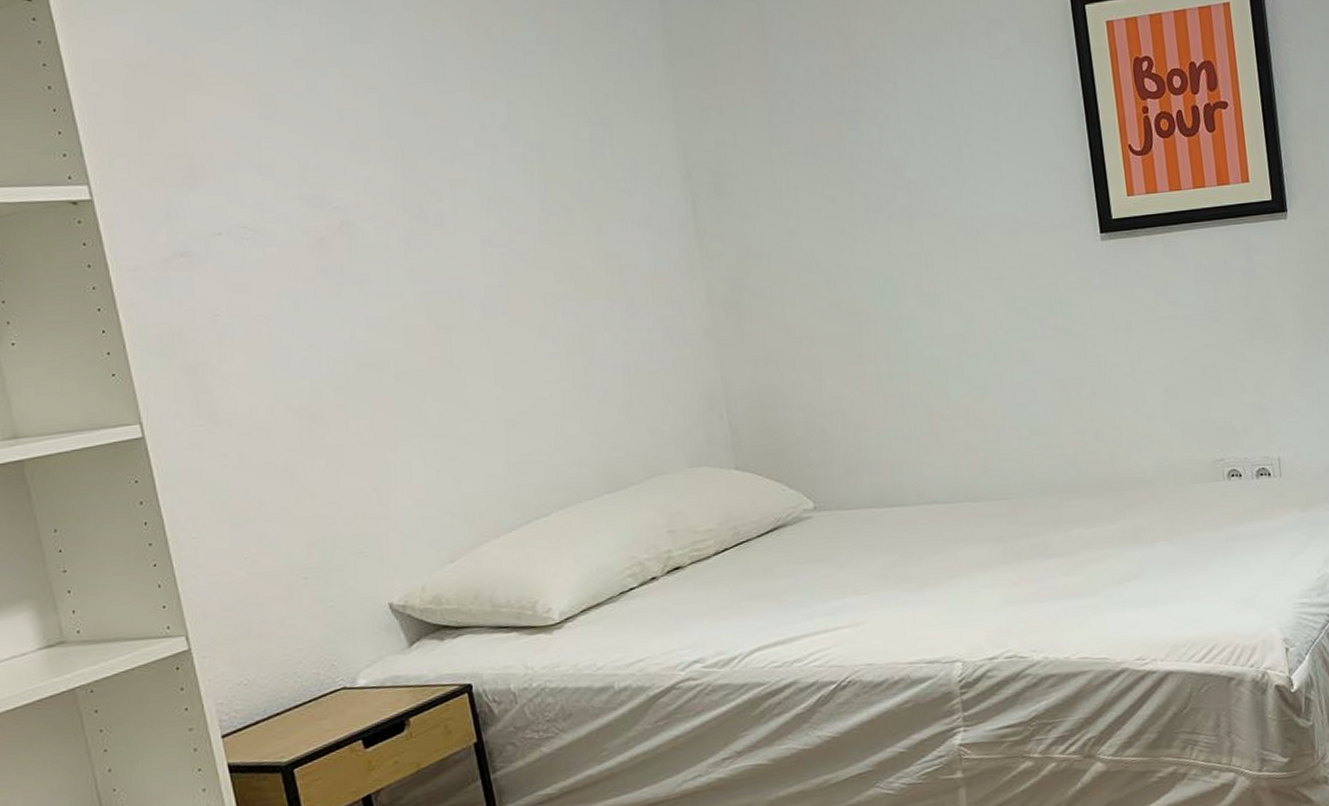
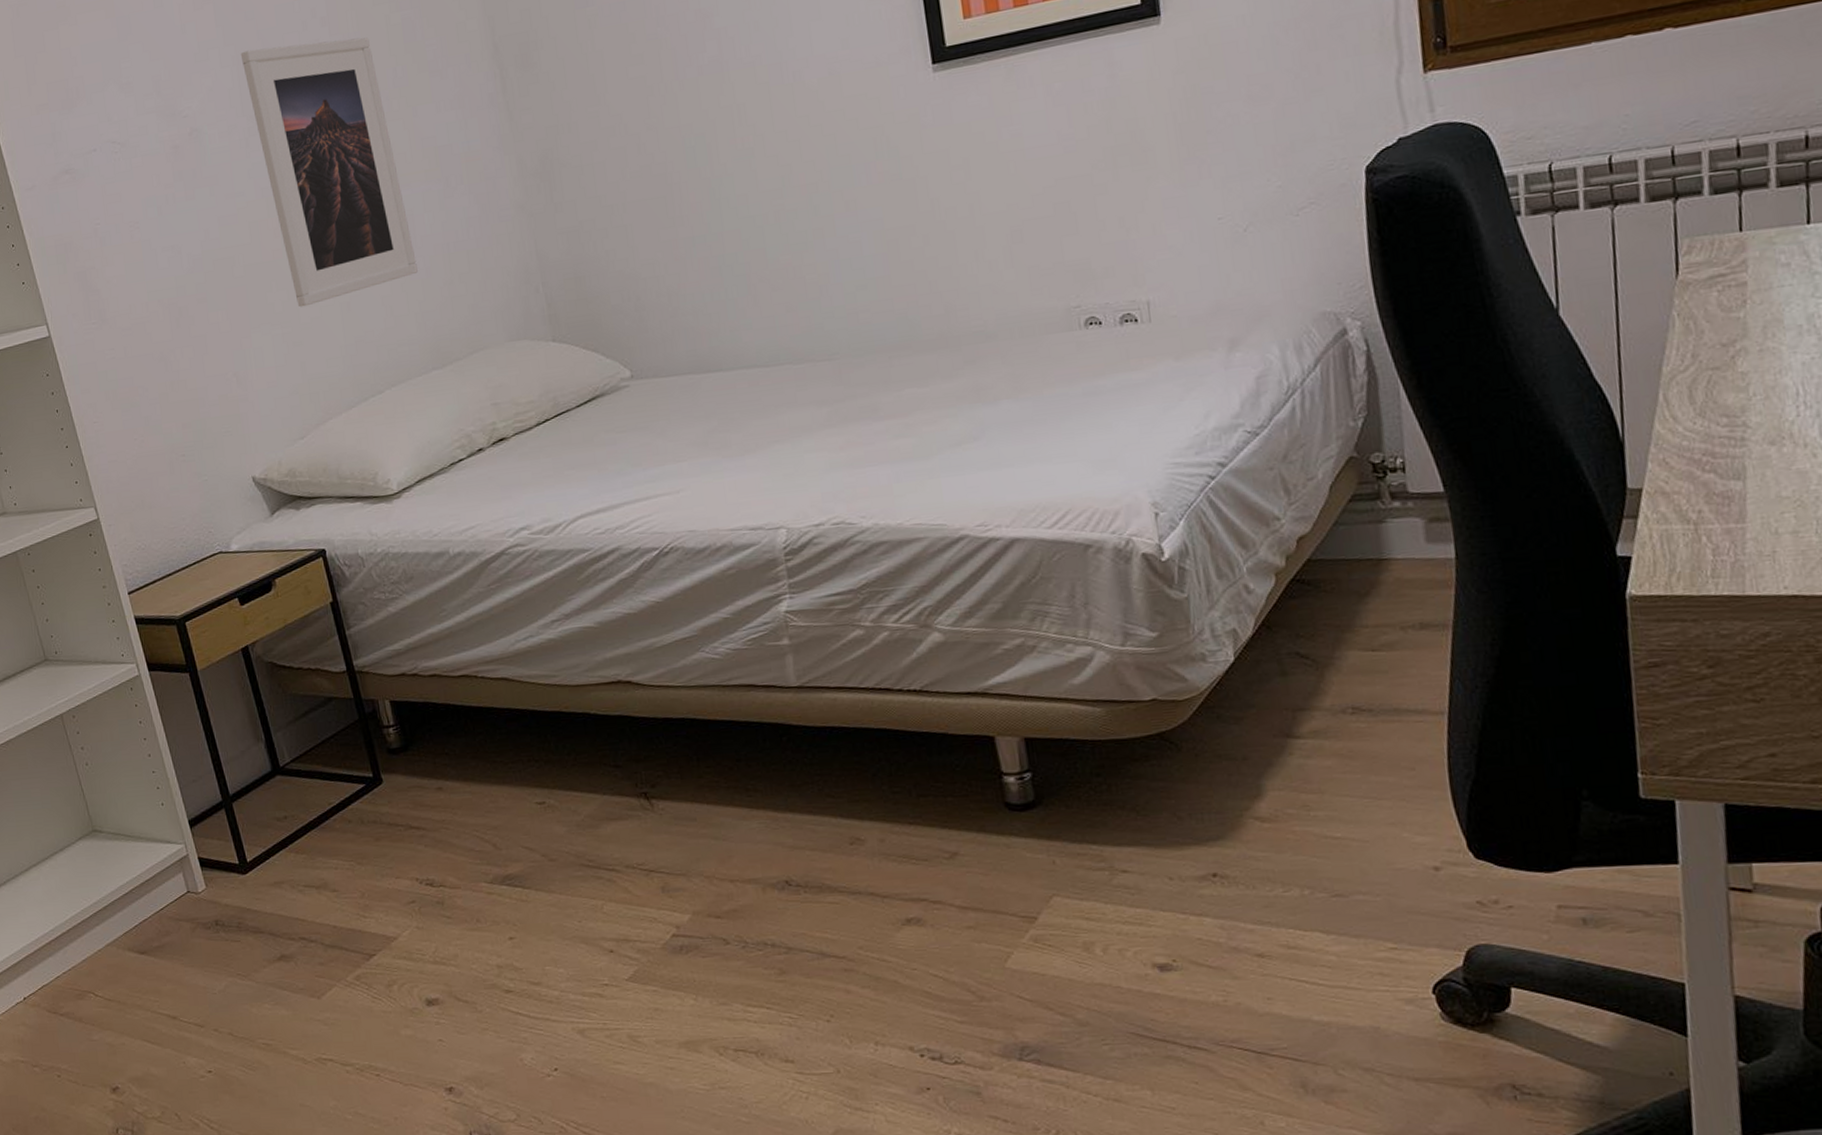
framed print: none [406,146,594,421] -> present [240,37,418,307]

